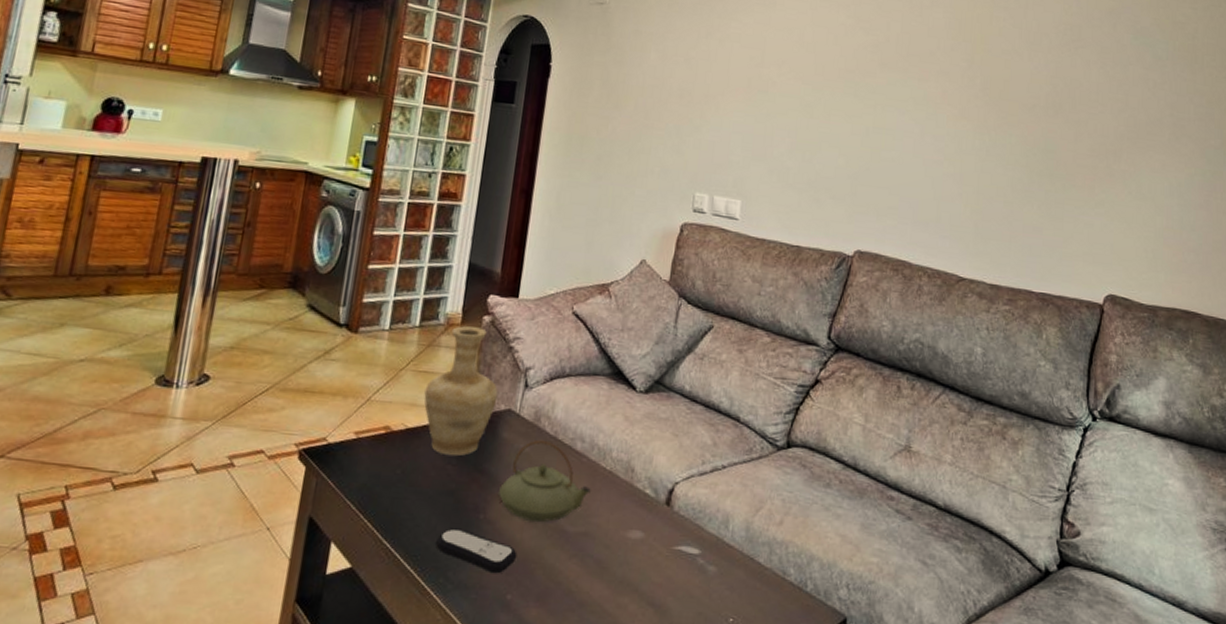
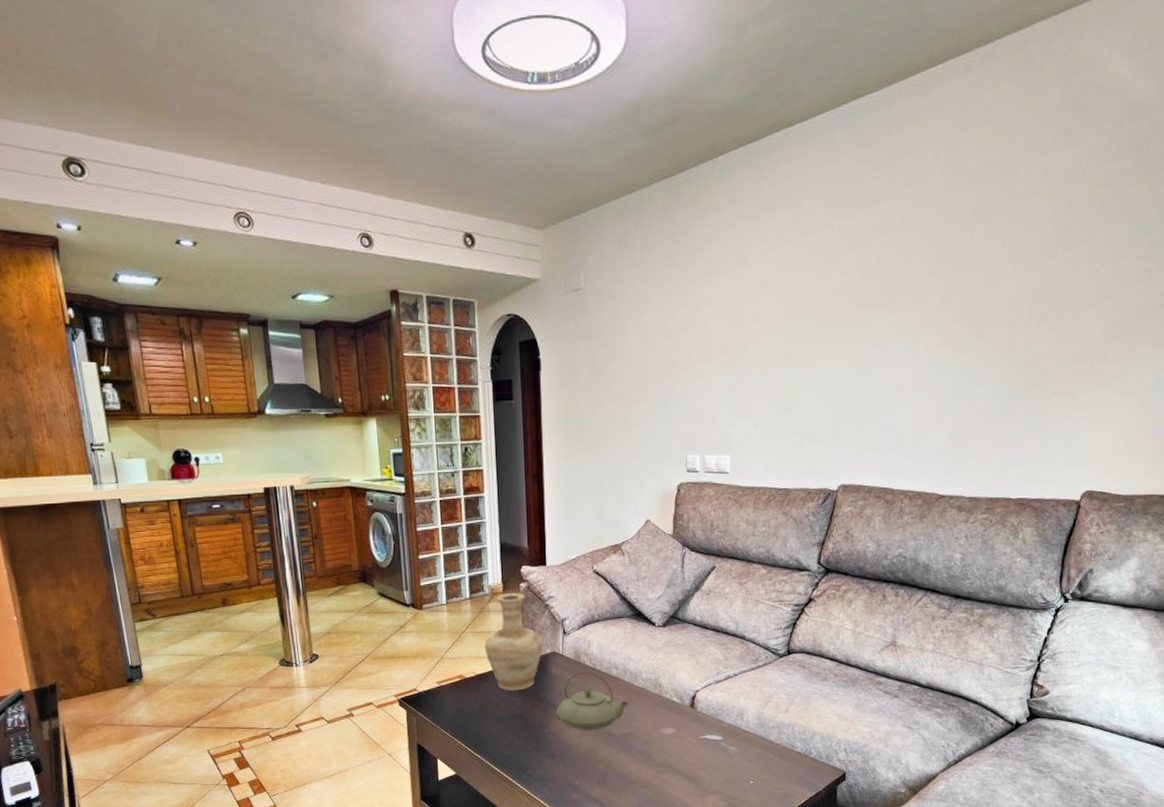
remote control: present [436,528,517,574] -> none [515,740,578,768]

